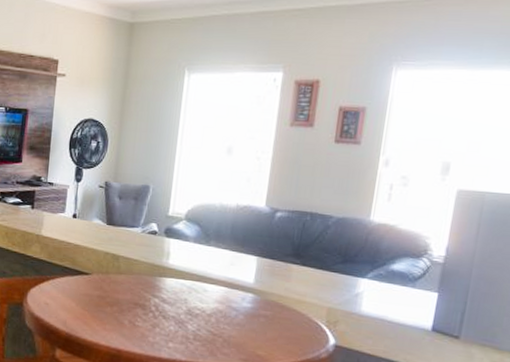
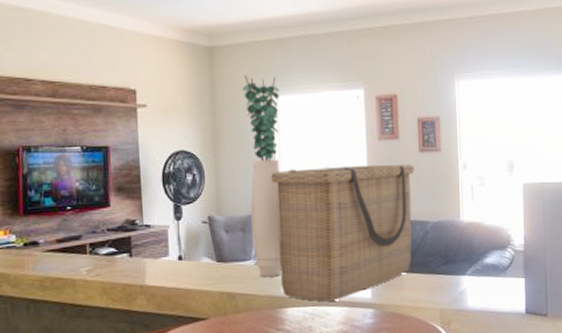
vase: none [143,52,193,247] -> present [242,76,282,278]
basket: none [163,146,326,280] -> present [270,164,415,302]

